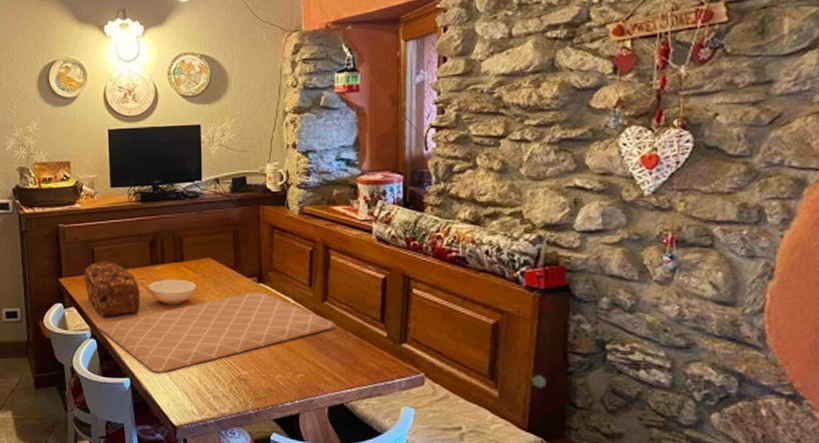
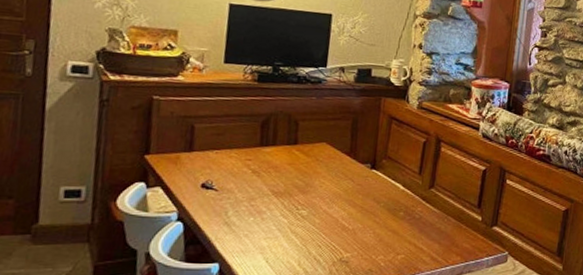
bread loaf: present [85,261,140,316] -> none [177,139,244,198]
placemat: present [100,292,337,373] -> none [190,177,440,257]
bowl: present [147,279,197,305] -> none [253,161,308,188]

